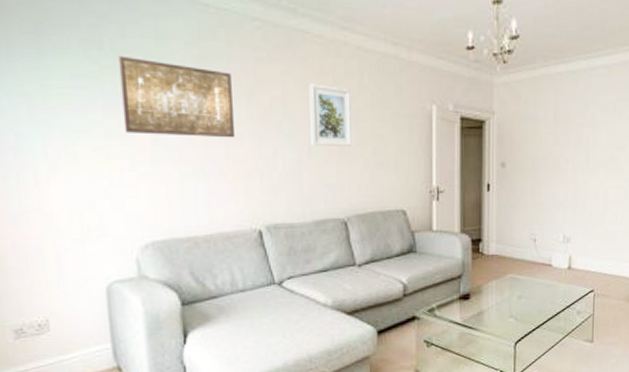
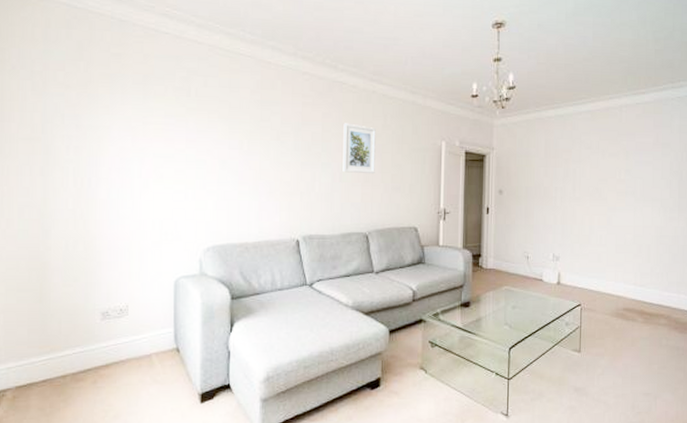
wall art: present [118,55,234,138] -> none [200,100,283,165]

